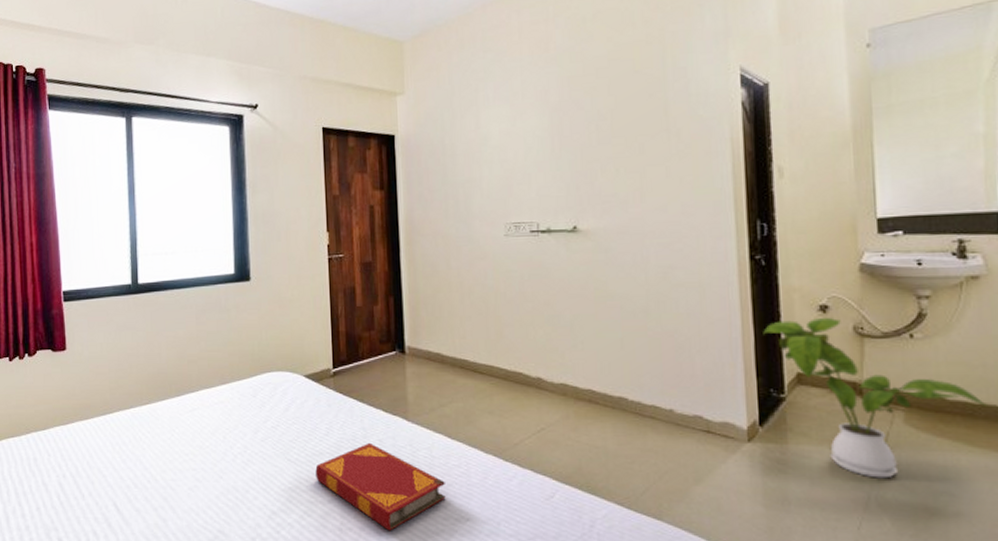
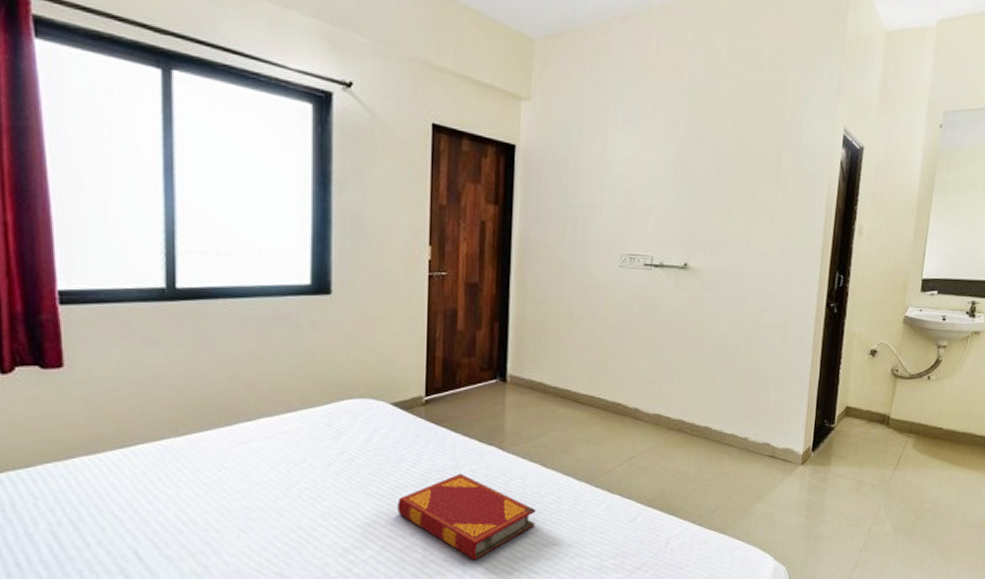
house plant: present [763,317,987,479] -> none [826,360,967,492]

